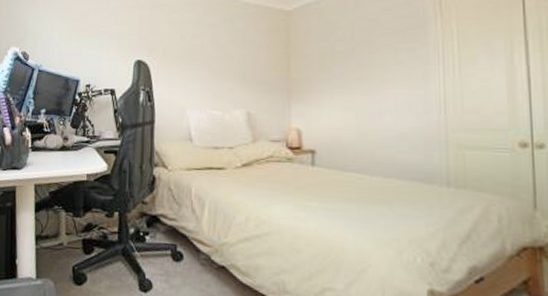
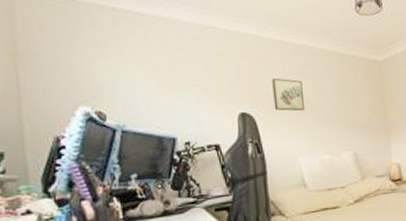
wall art: none [169,27,200,62] -> present [272,78,306,111]

